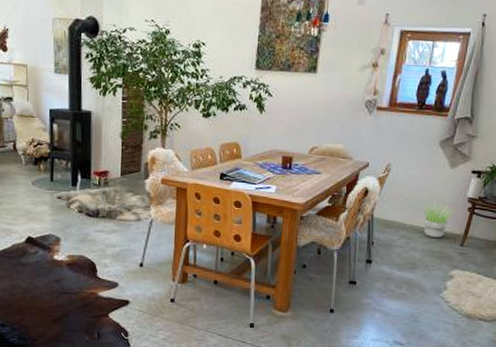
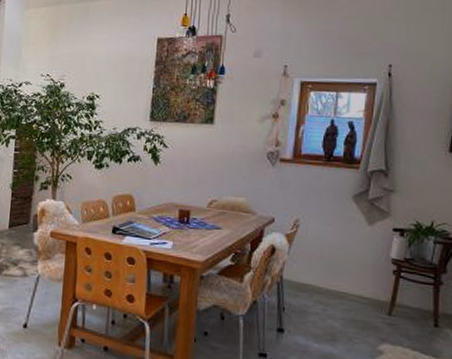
potted plant: present [420,203,456,238] -> none [336,264,378,305]

